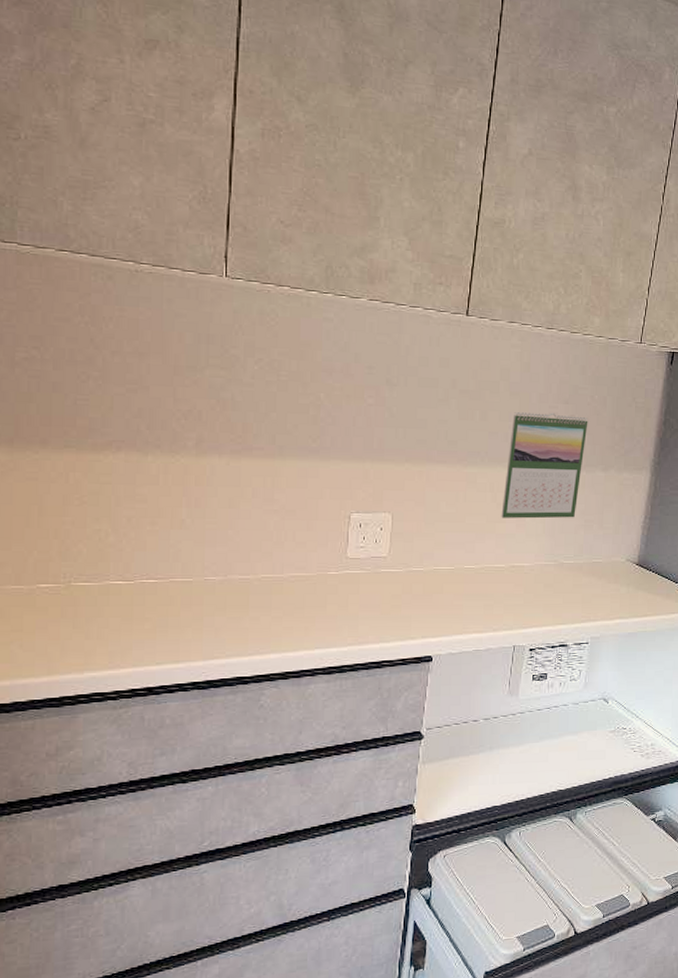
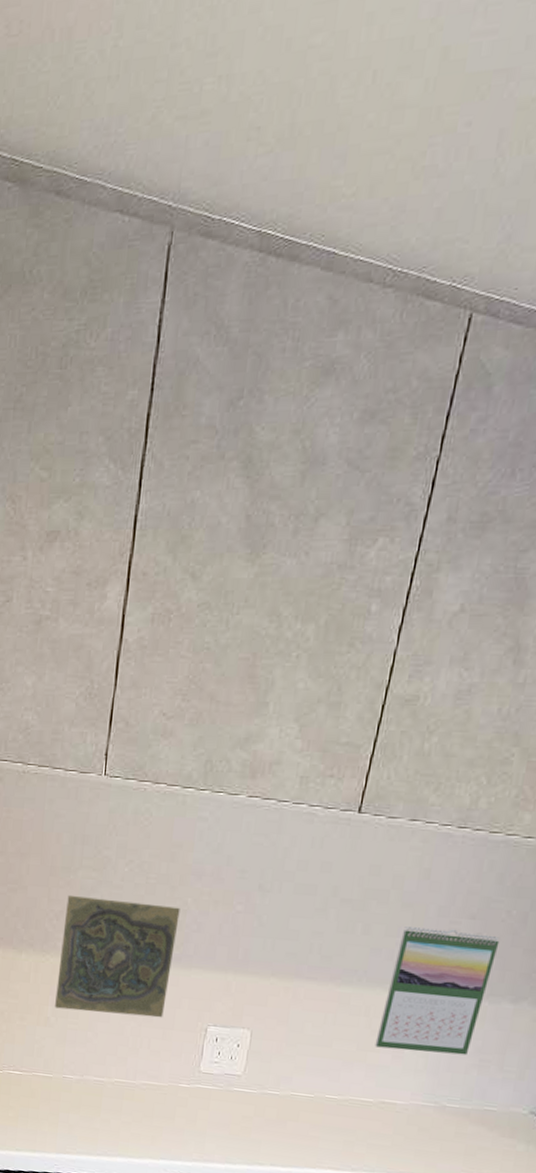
decorative tile: none [190,393,314,510] -> present [55,894,180,1018]

